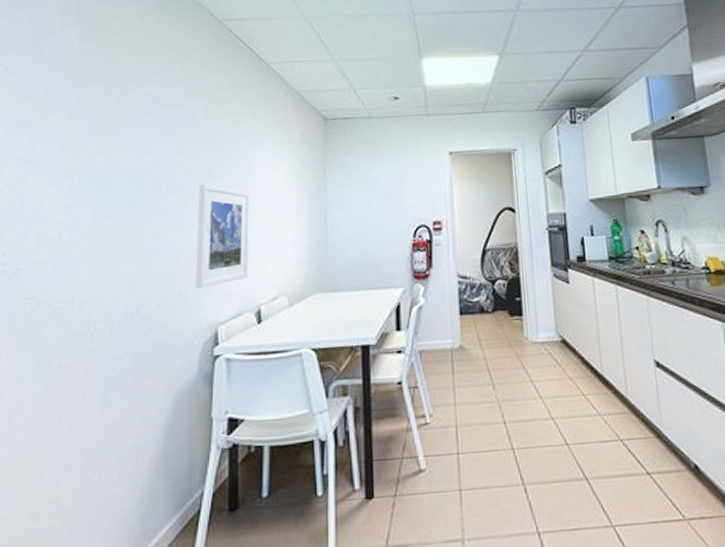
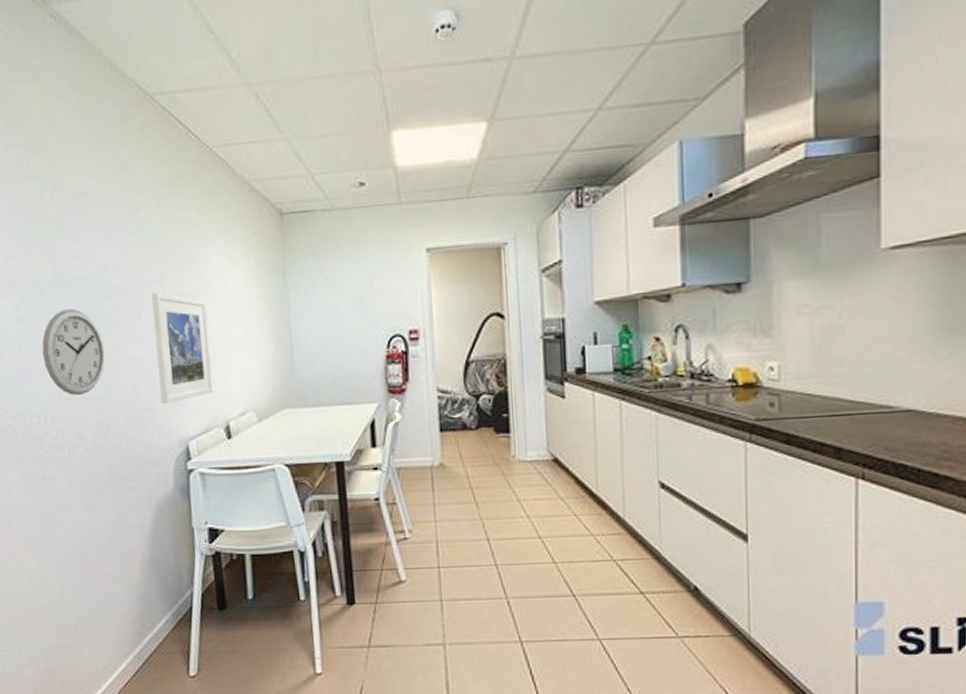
wall clock: none [82,197,145,281] -> present [42,309,105,396]

